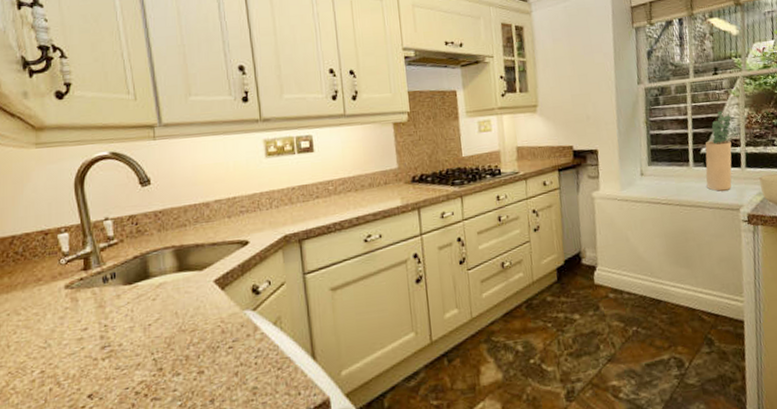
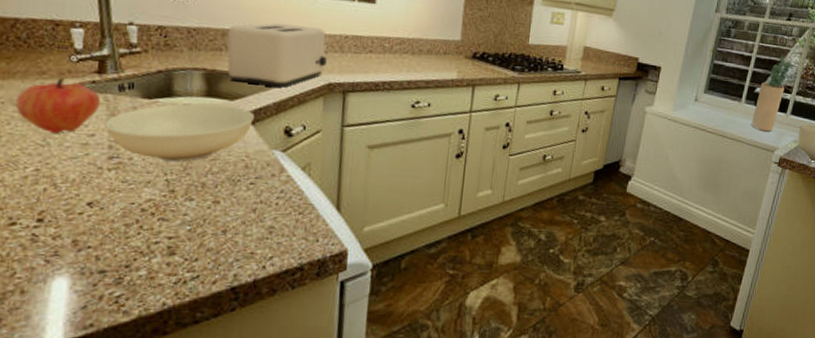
fruit: none [19,280,89,334] -> present [15,76,101,133]
bowl: none [95,275,224,341] -> present [105,103,255,161]
toaster: none [189,186,280,254] -> present [227,23,328,88]

